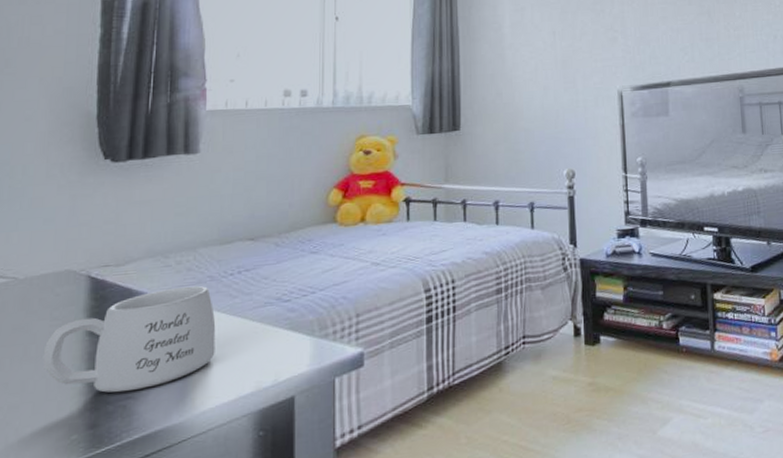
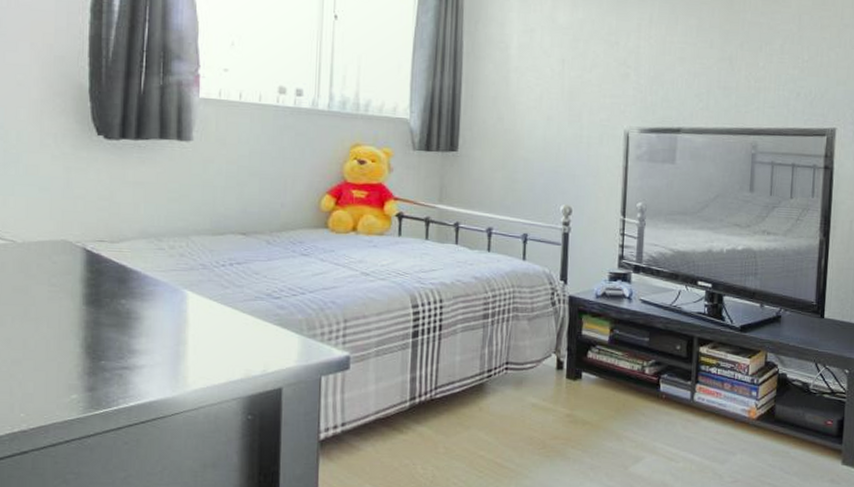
mug: present [42,285,216,393] -> none [42,271,208,362]

